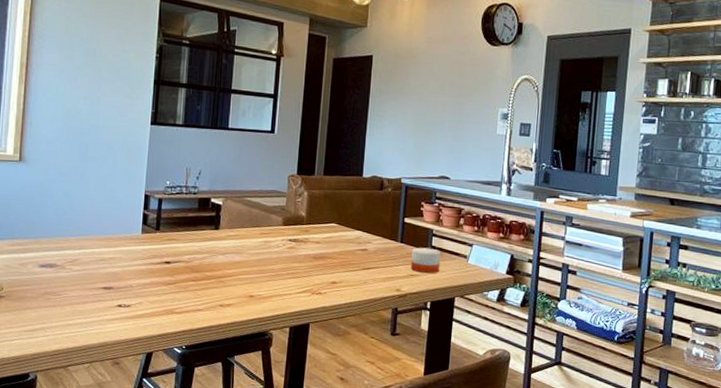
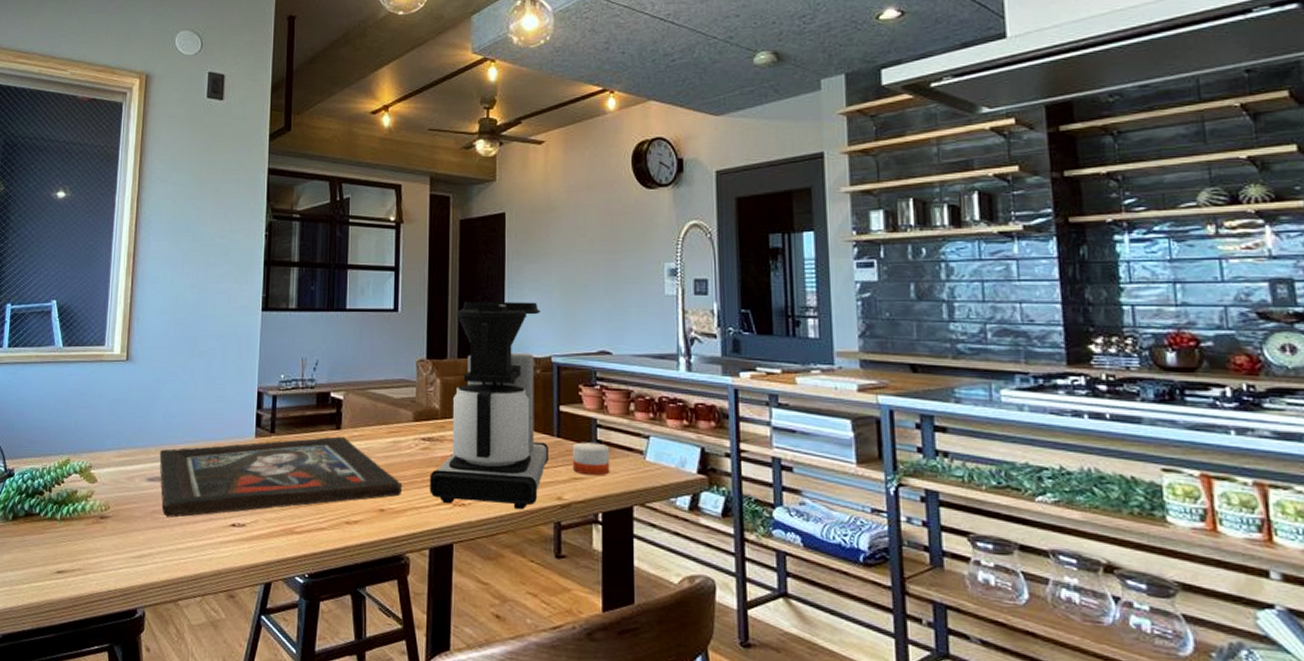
religious icon: none [51,235,271,299] -> present [159,436,403,518]
coffee maker: none [293,128,396,298] -> present [429,301,550,510]

